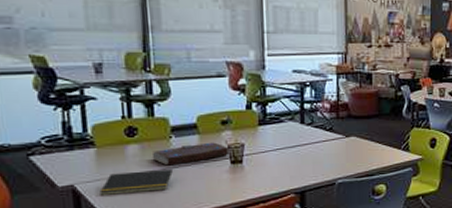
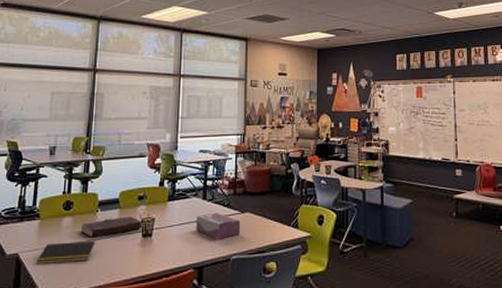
tissue box: none [294,137,346,164] -> present [196,212,241,239]

